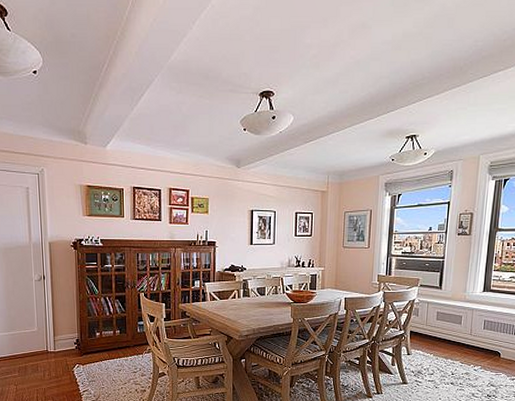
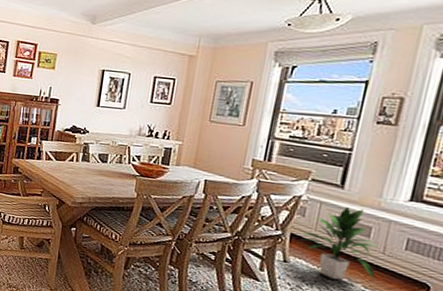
indoor plant: none [417,303,467,361] -> present [301,207,376,280]

